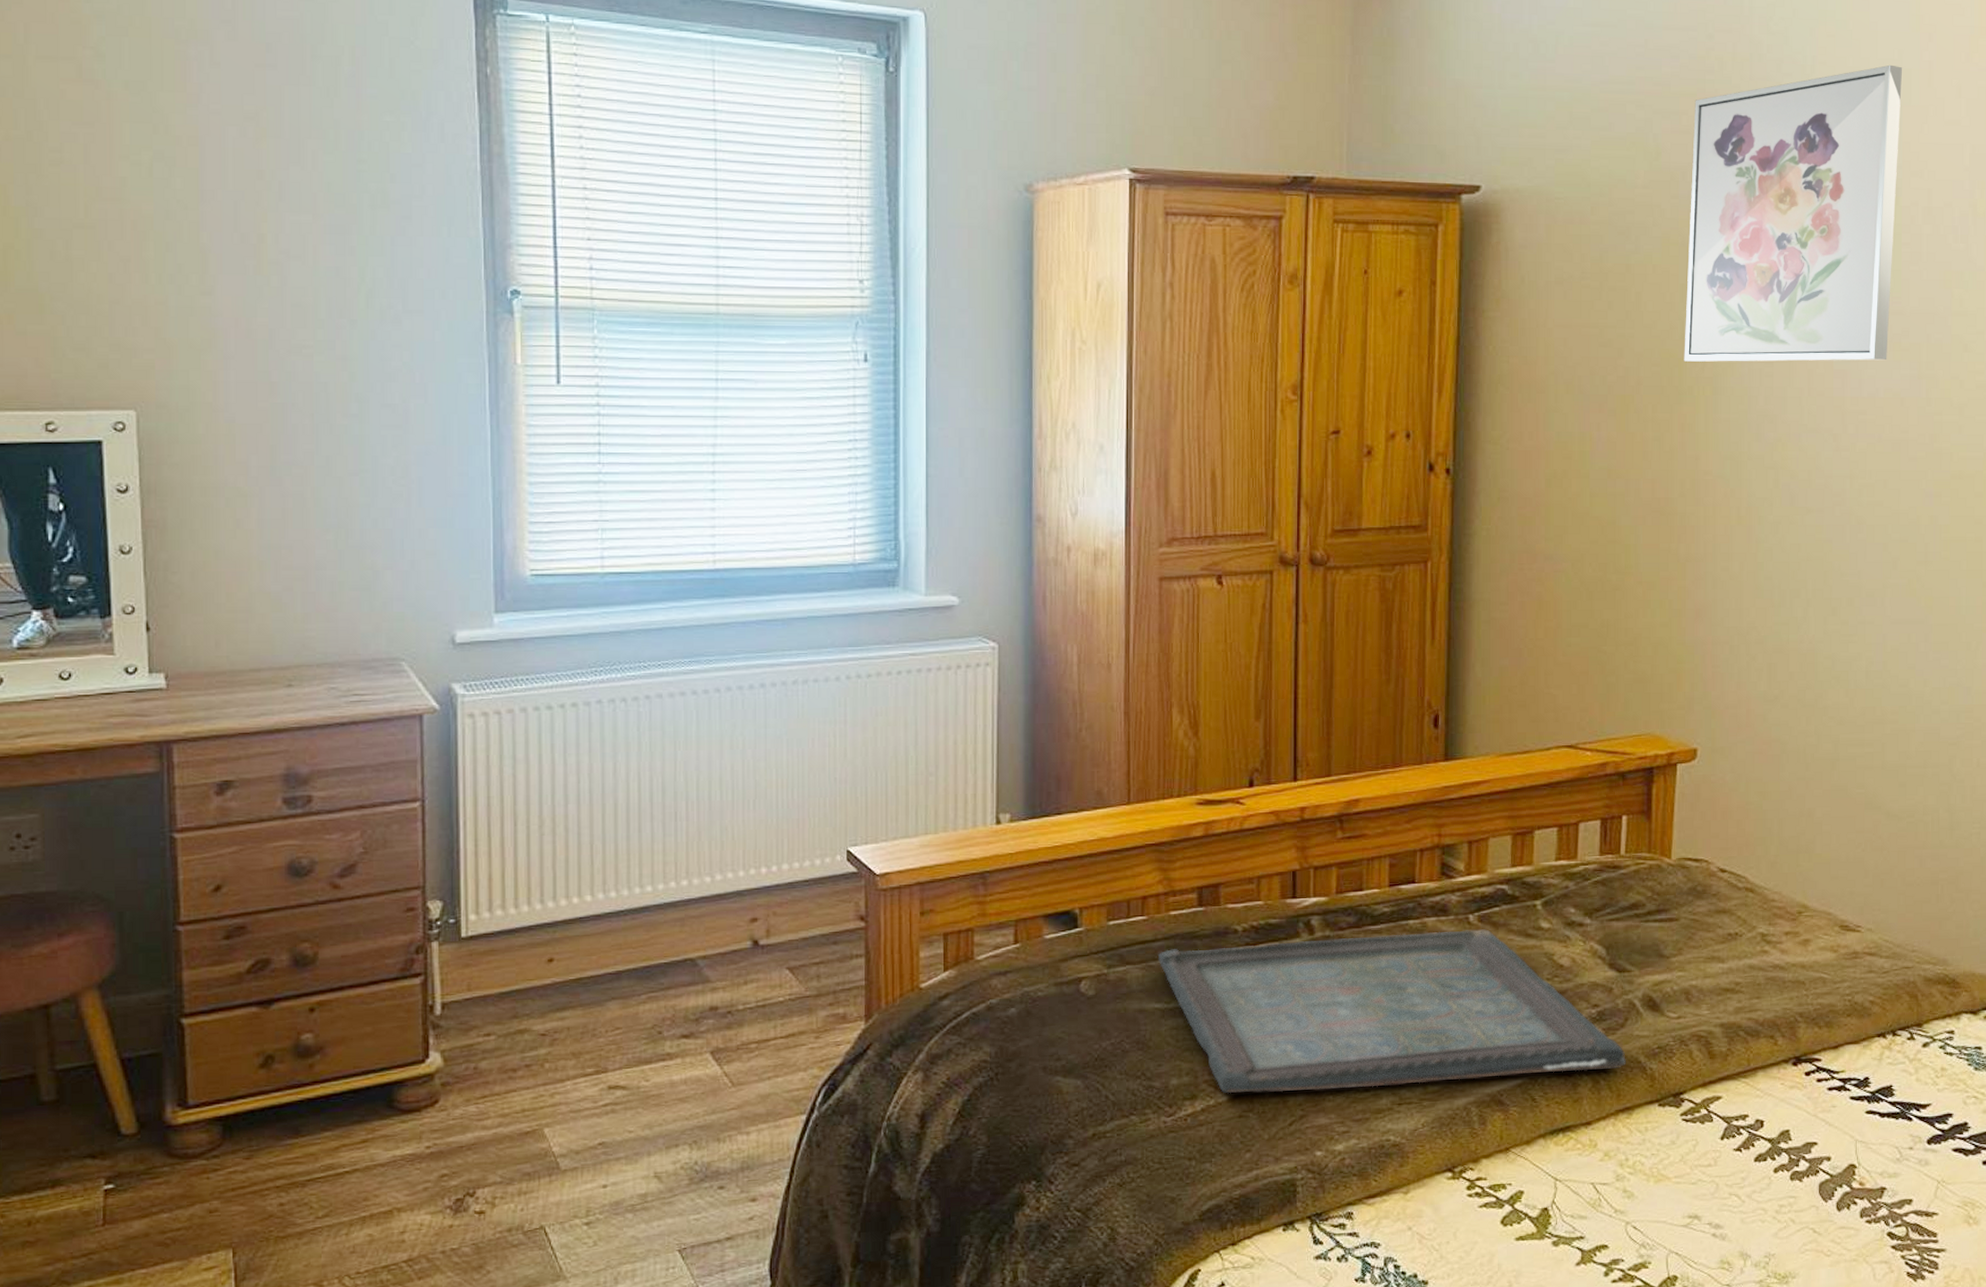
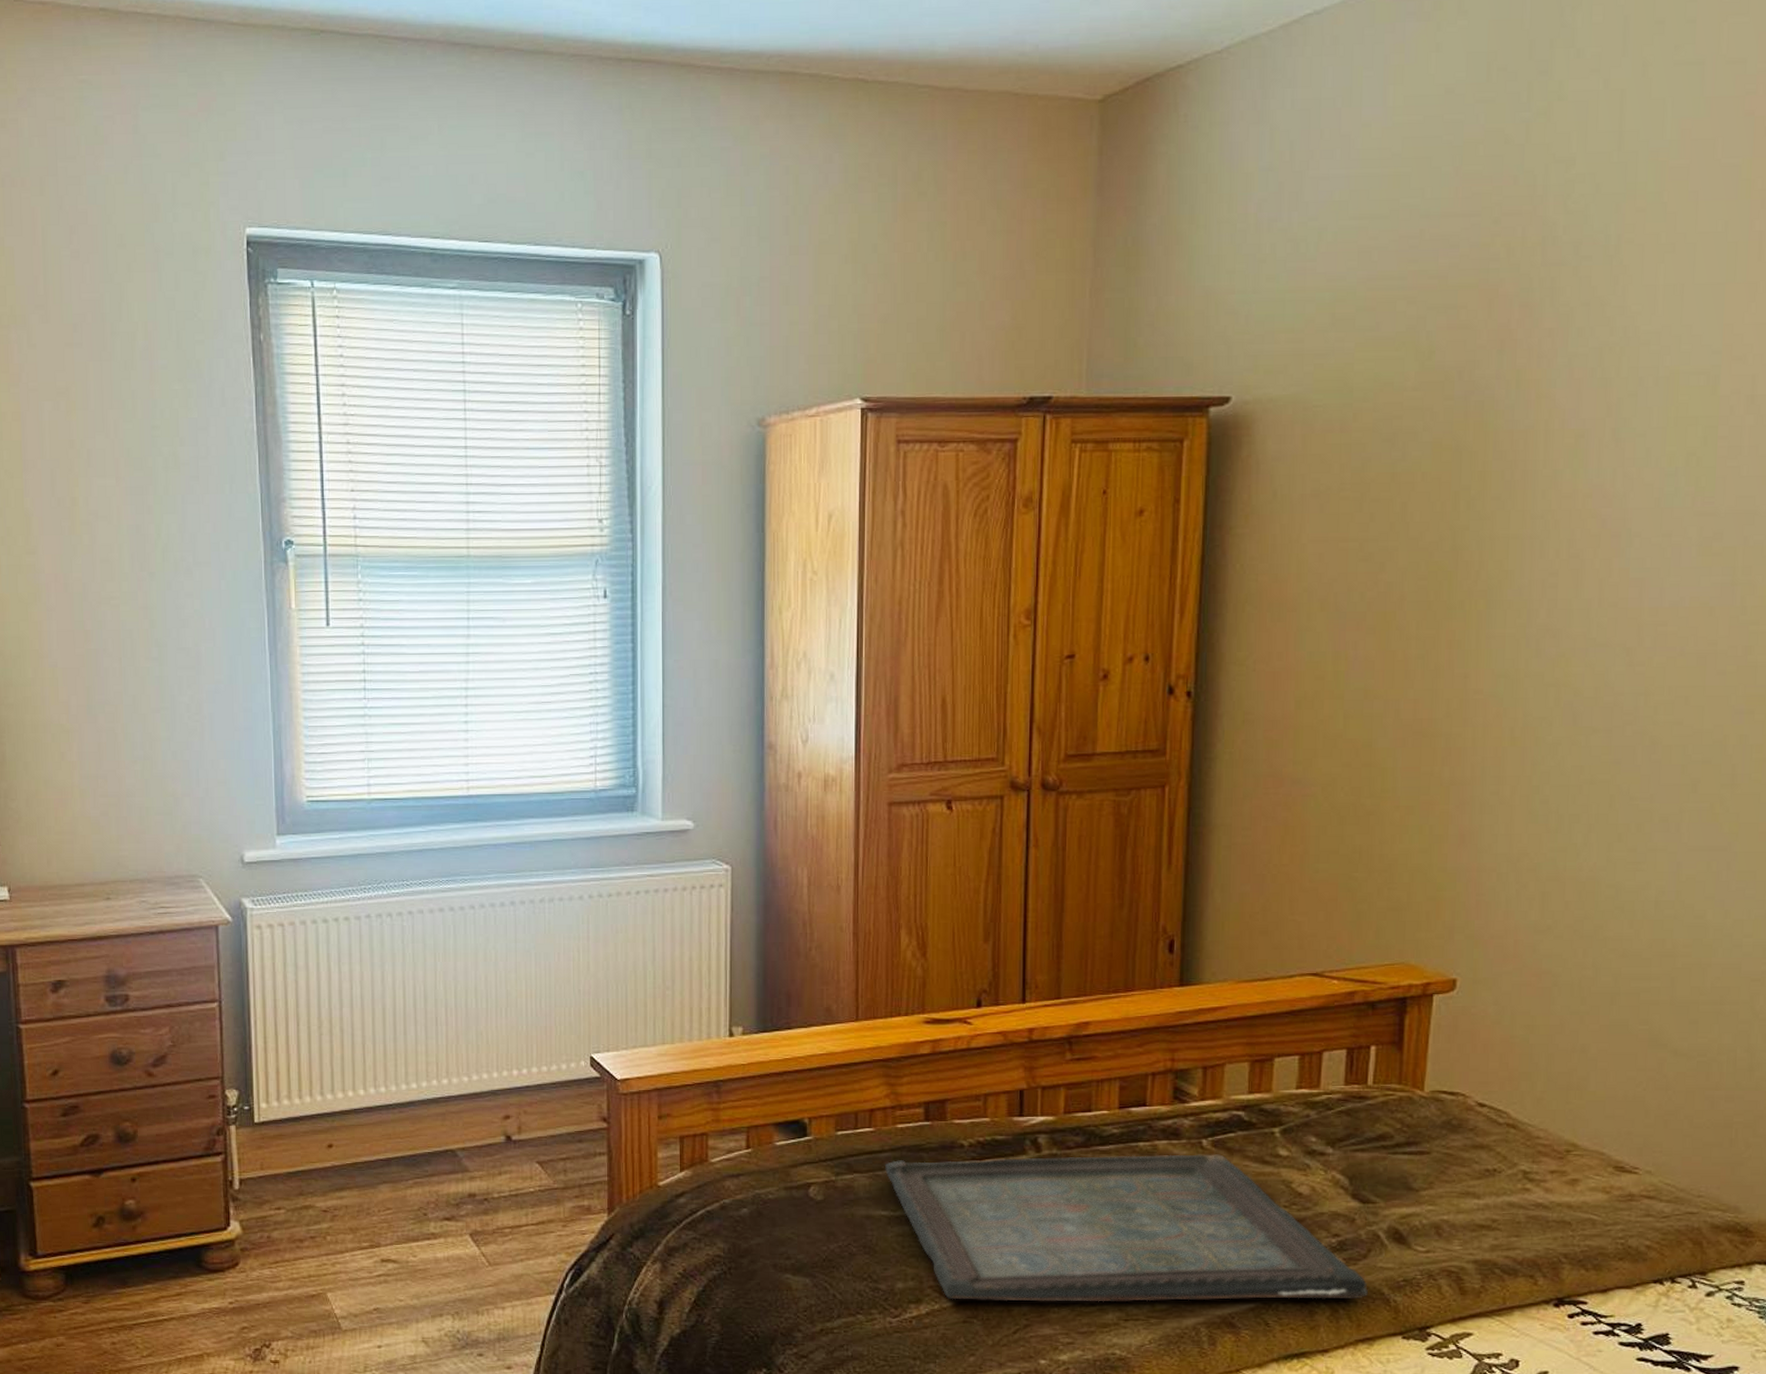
wall art: present [1684,64,1903,362] -> none [1454,238,1728,574]

